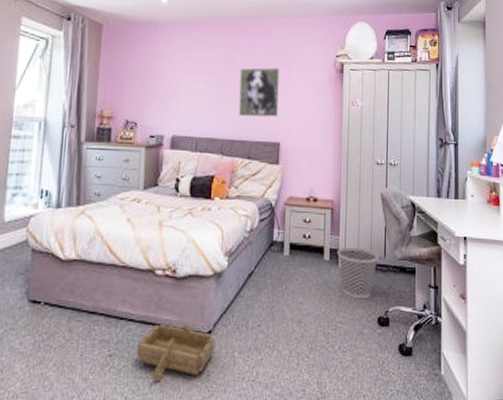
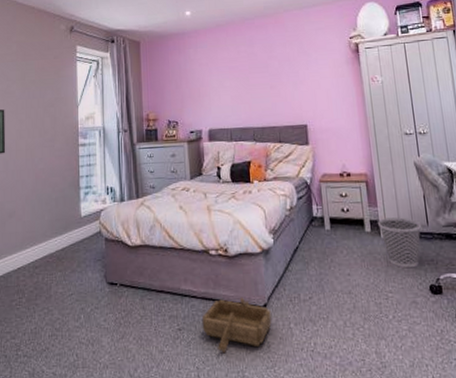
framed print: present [238,67,280,118] -> none [262,56,303,105]

